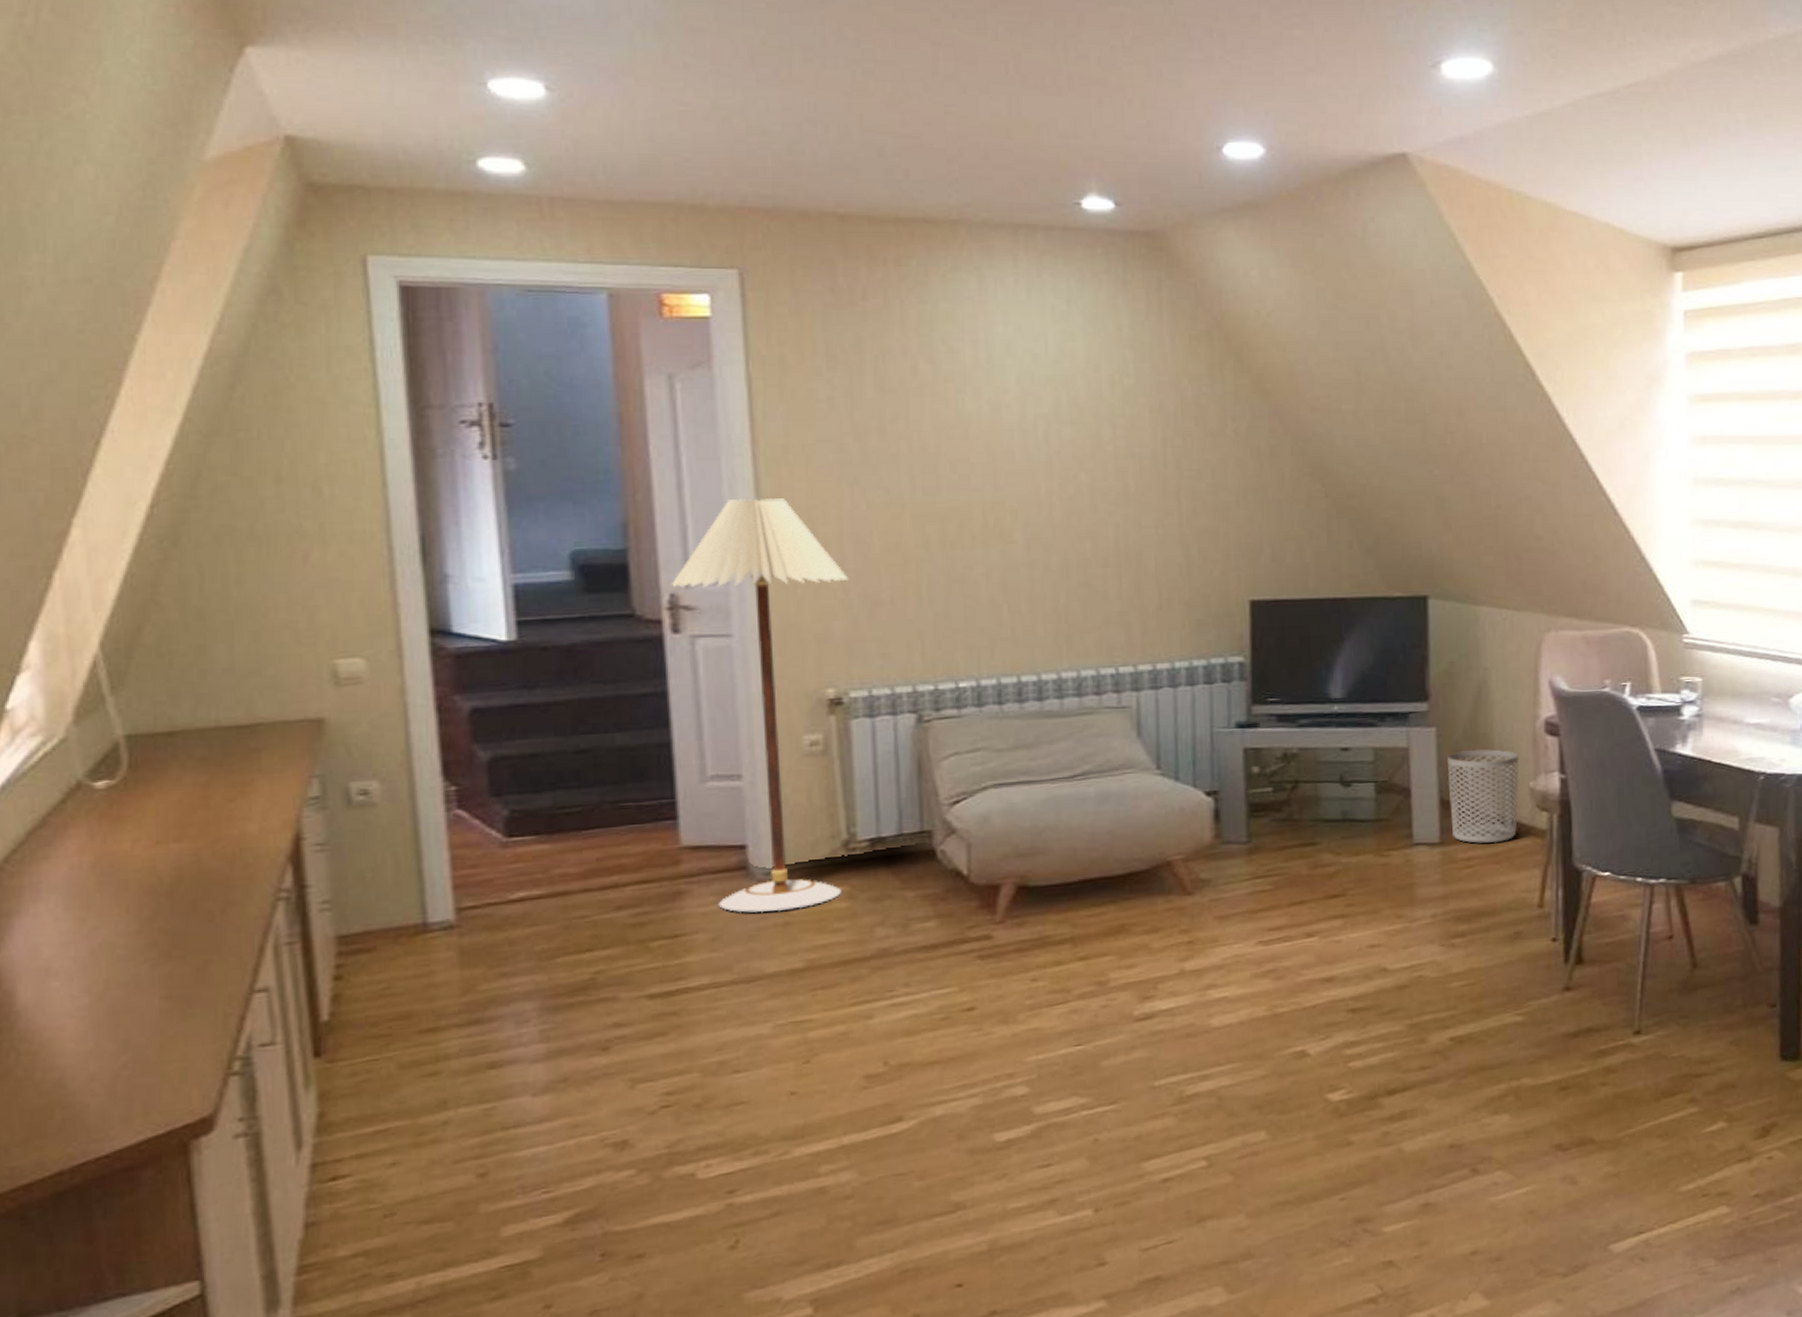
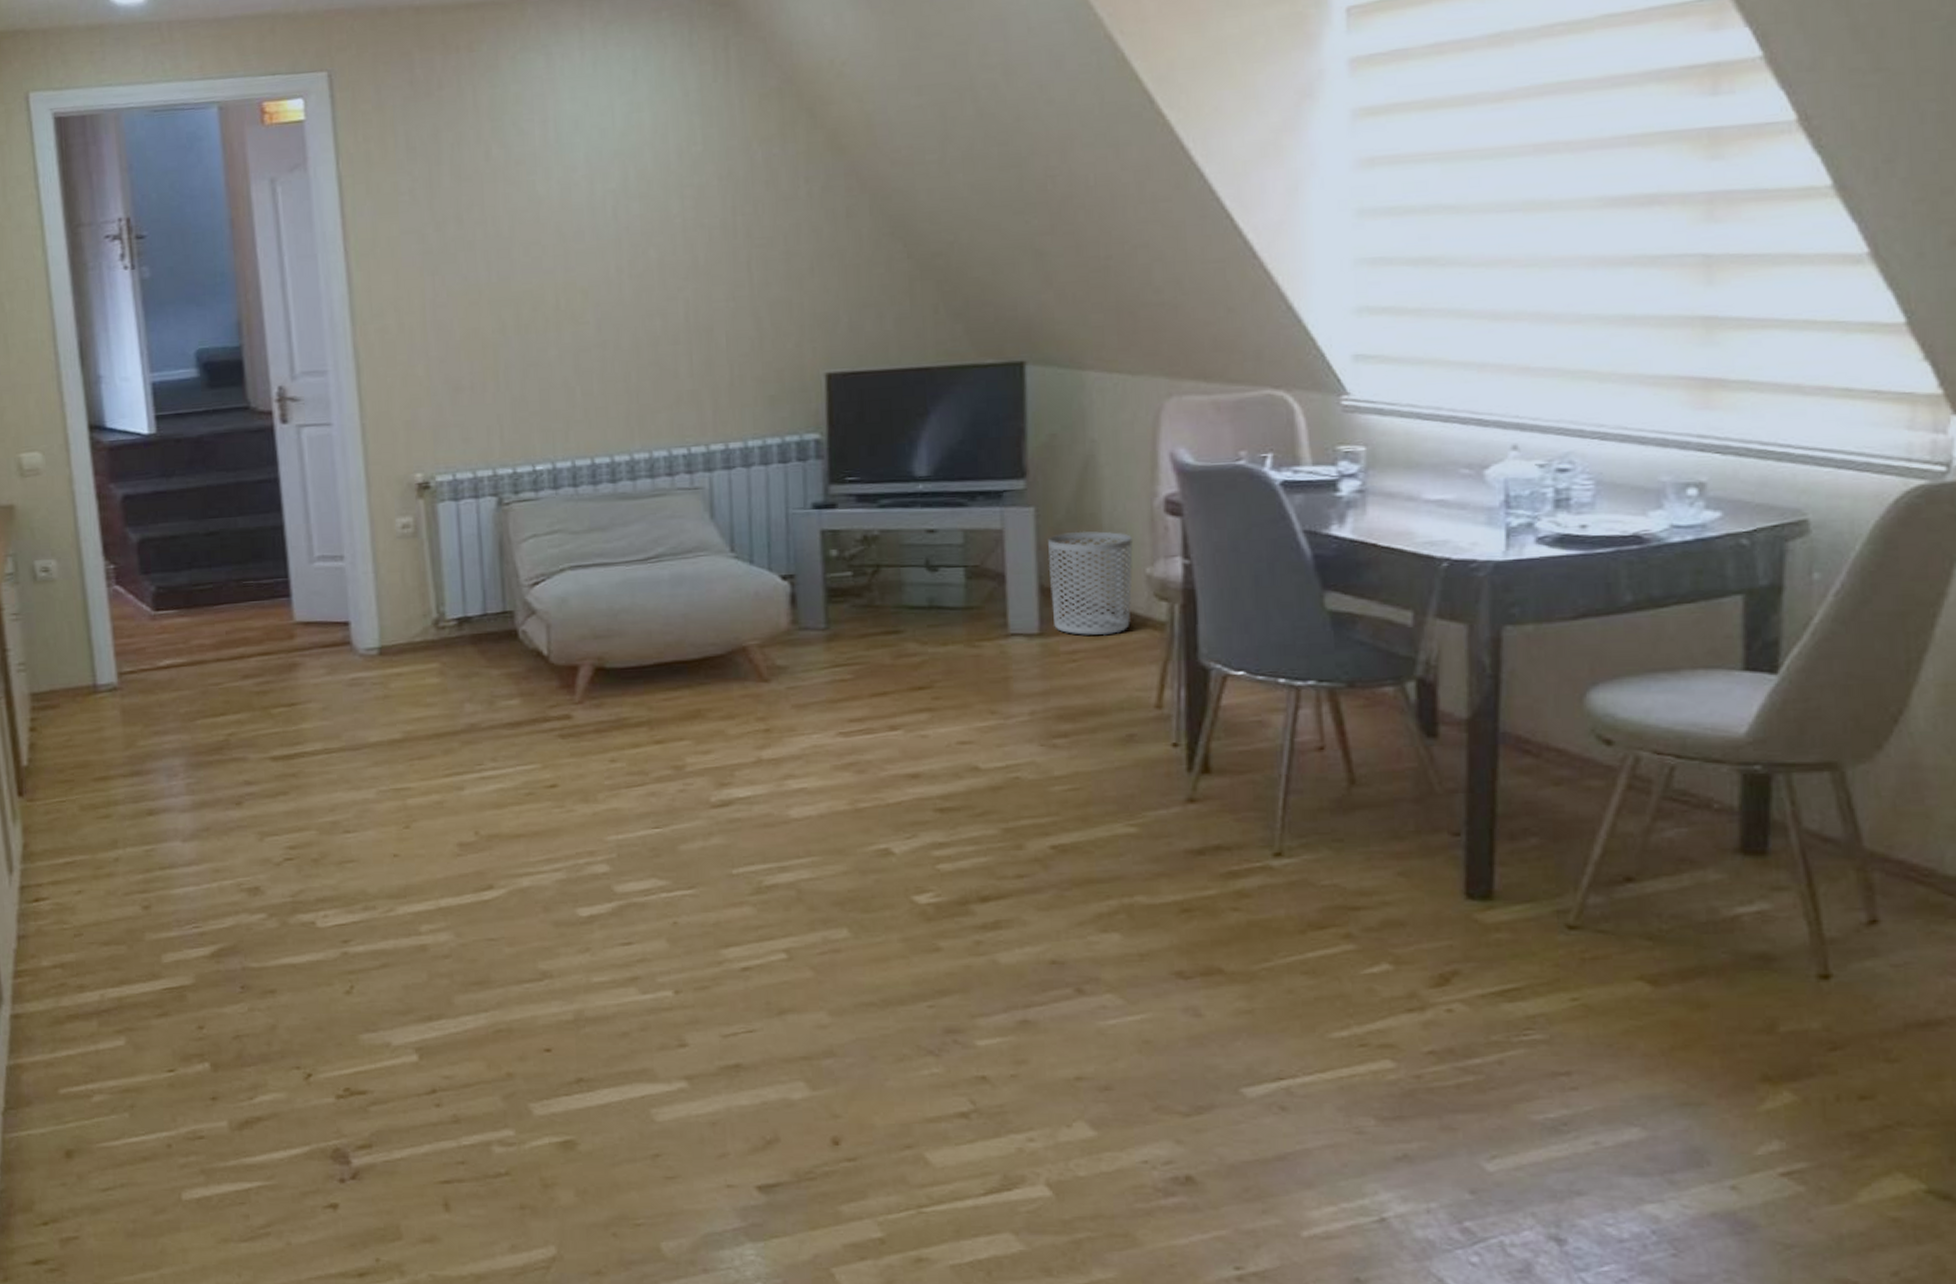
floor lamp: present [671,498,850,913] -> none [278,291,433,686]

